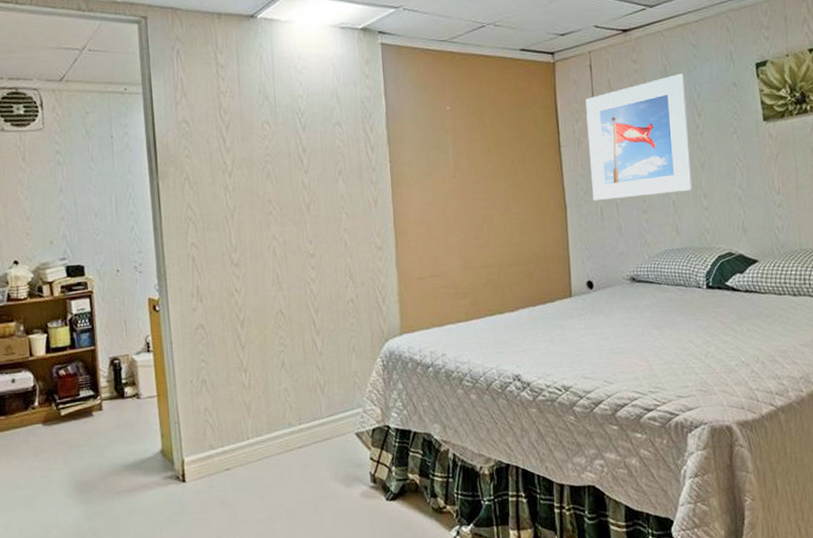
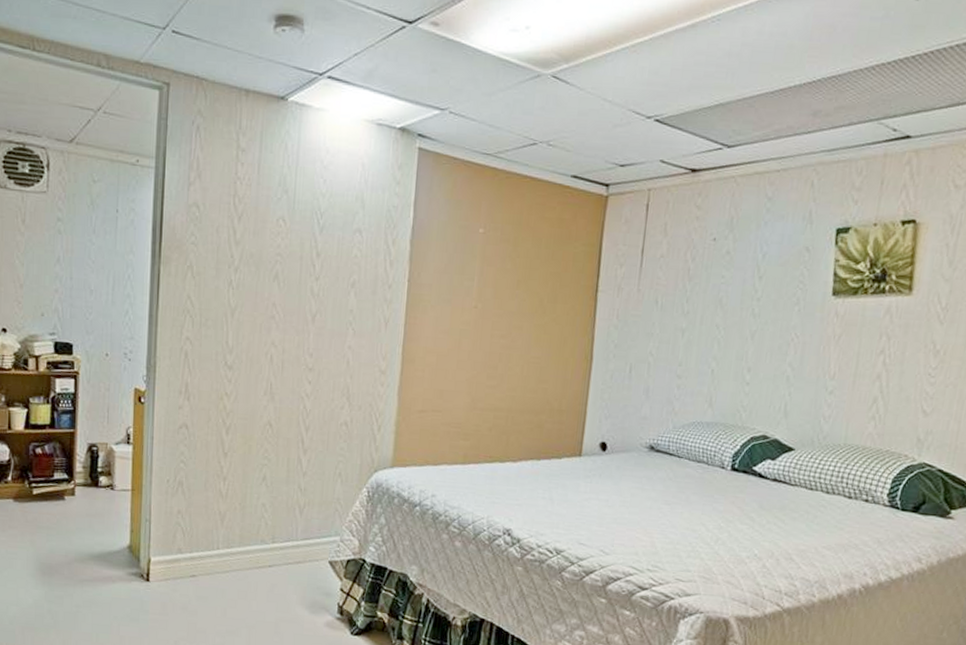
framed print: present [585,74,693,201] -> none [623,228,753,362]

